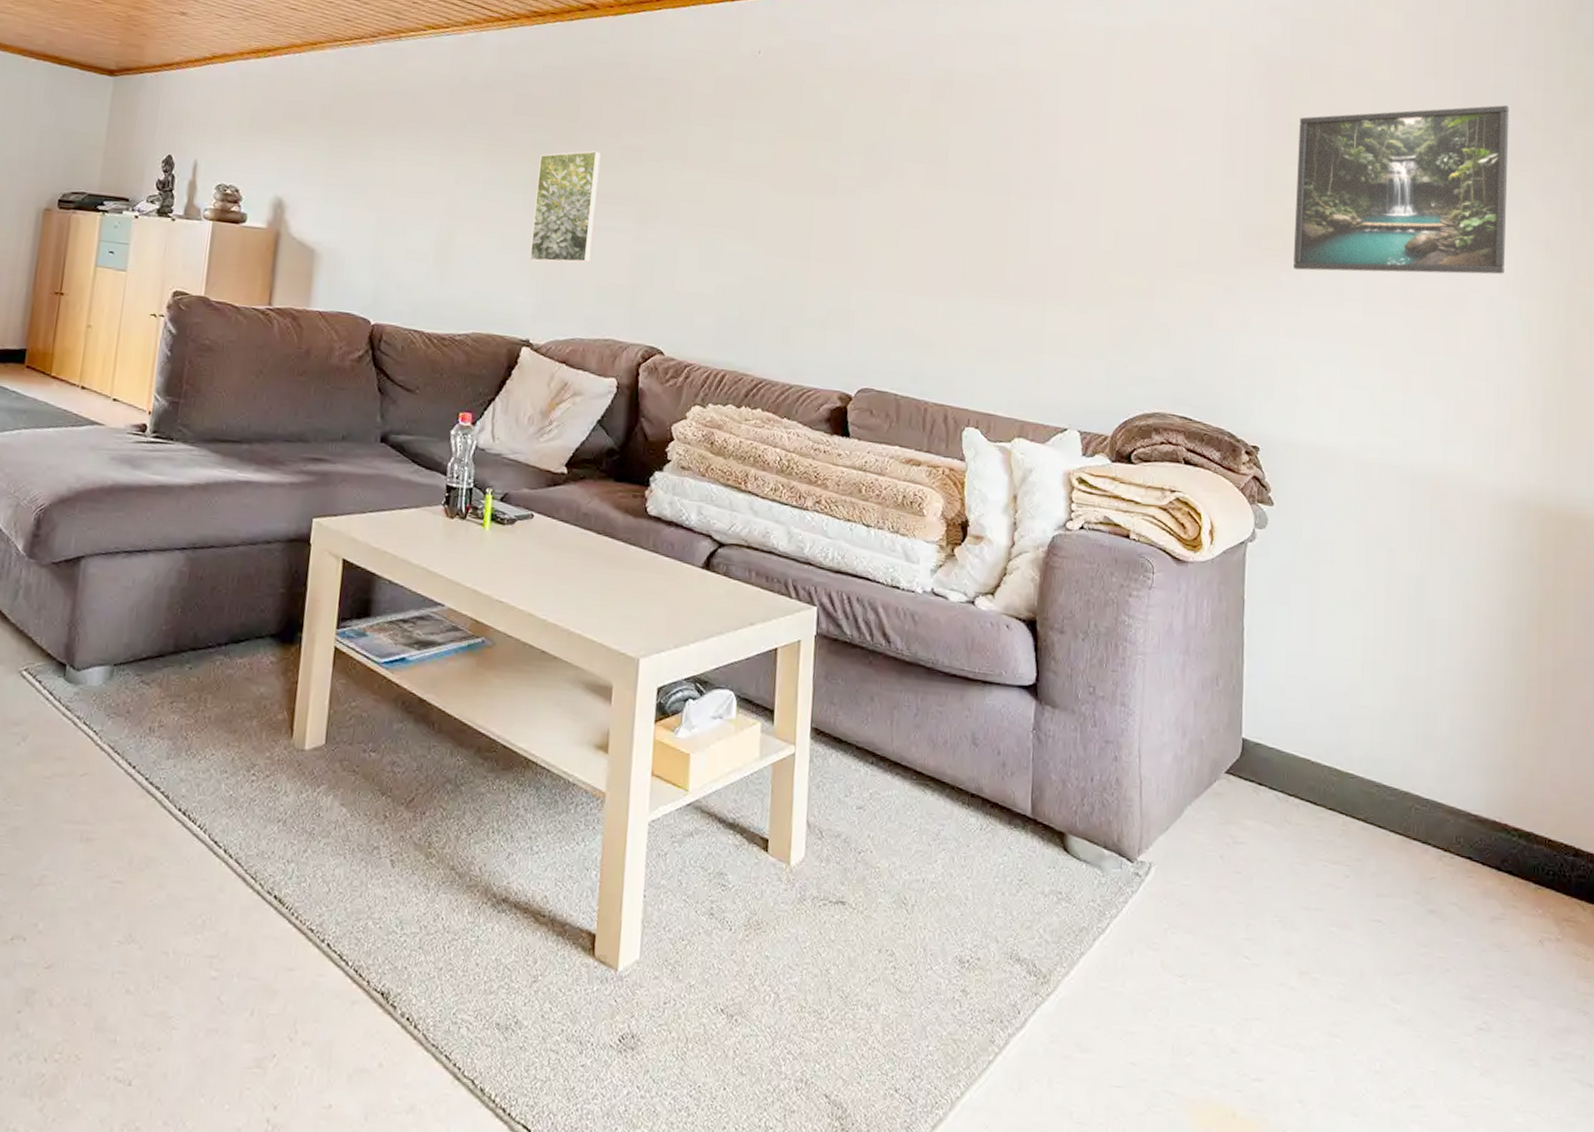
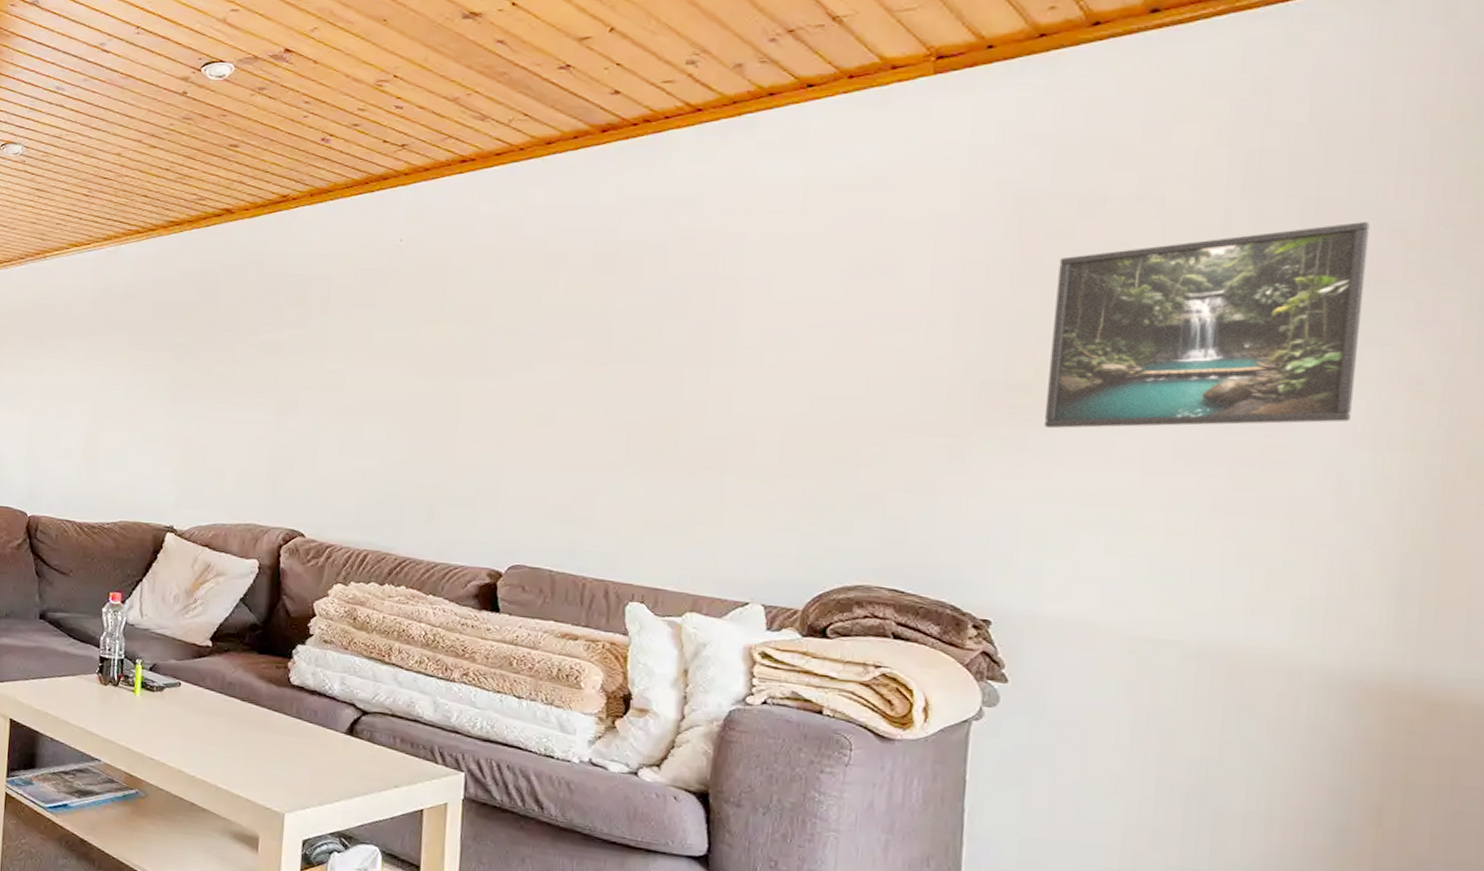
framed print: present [529,150,602,264] -> none [172,348,240,455]

